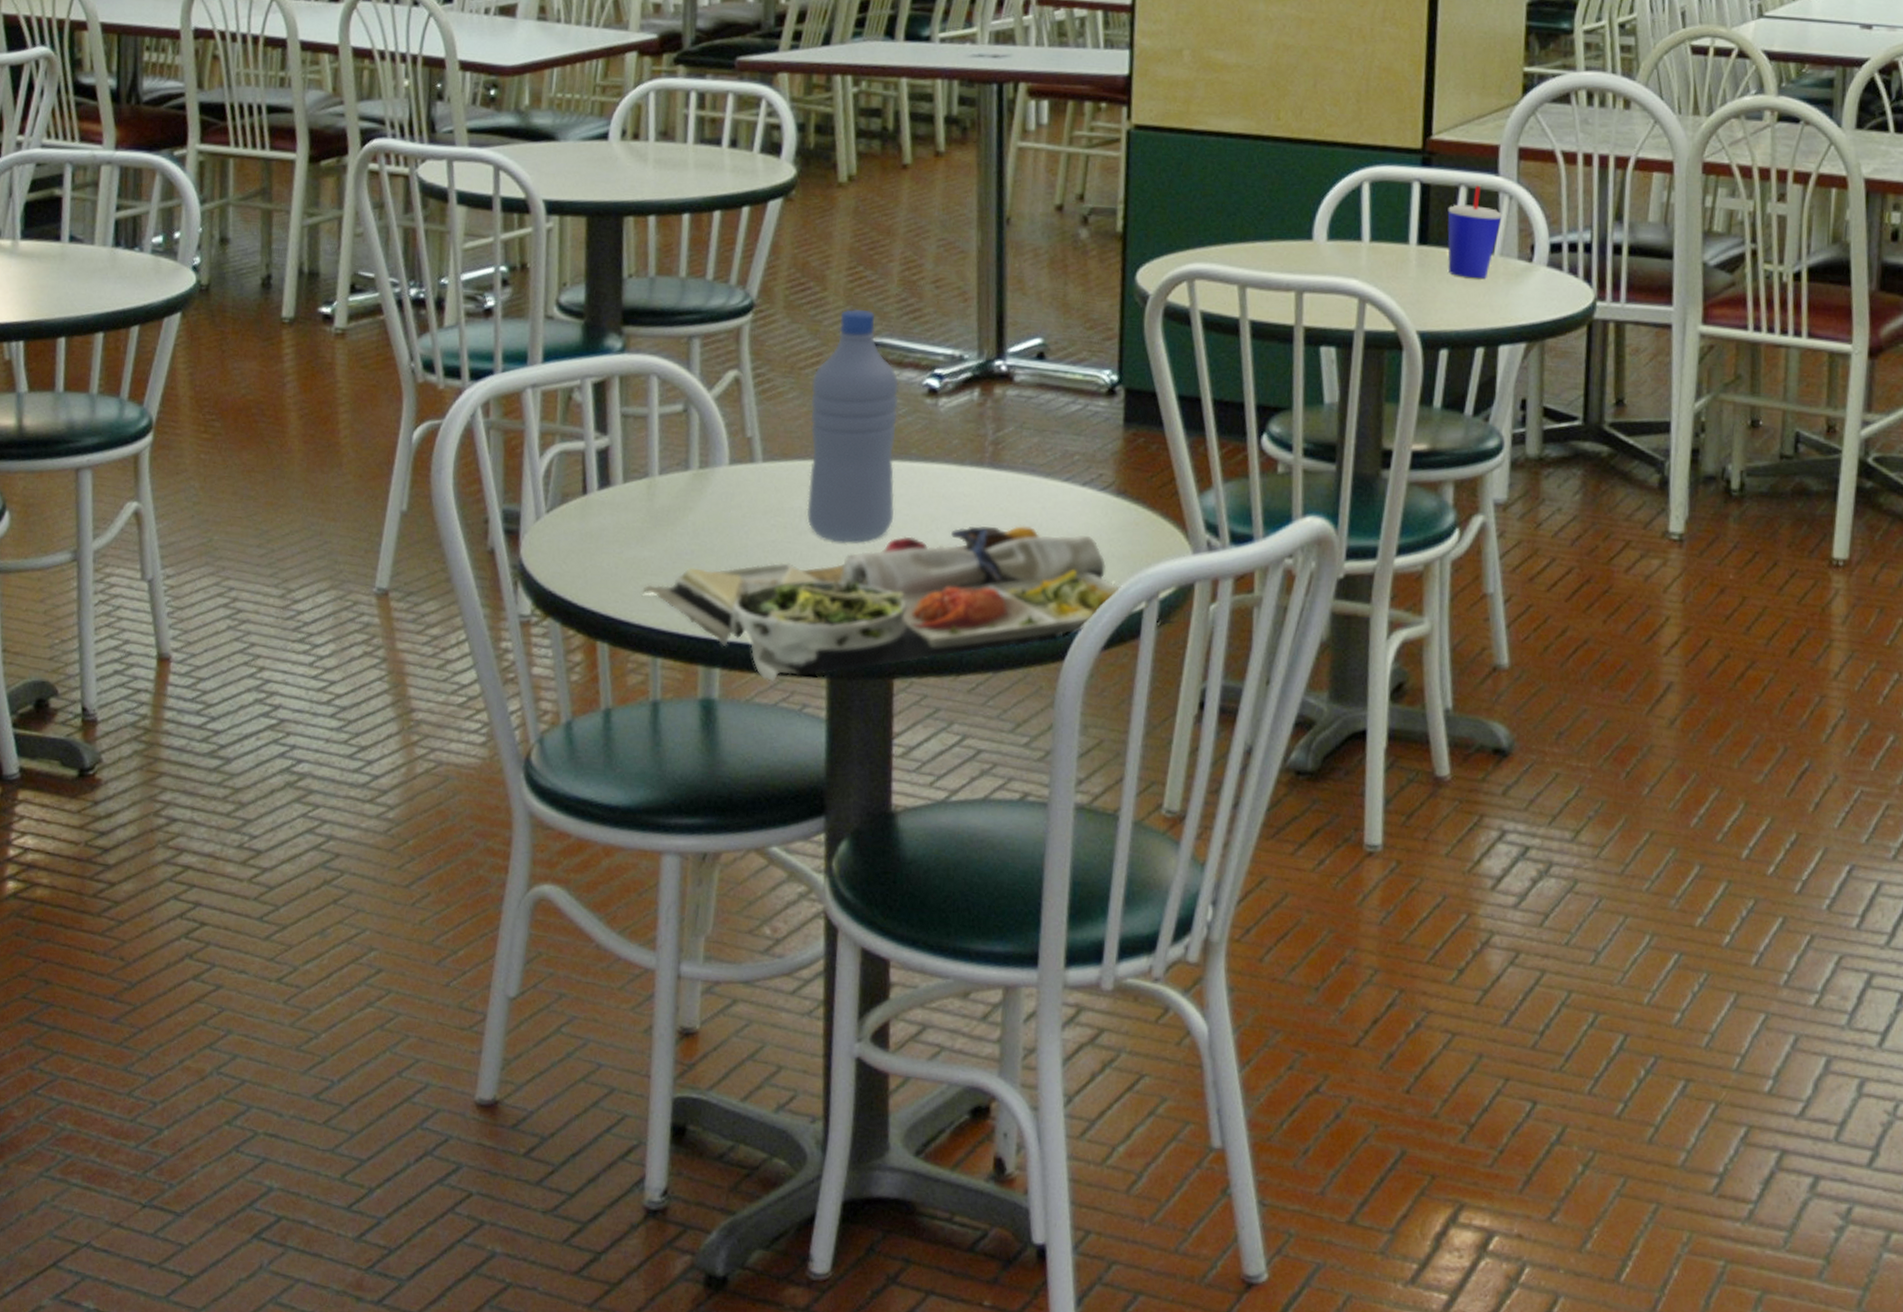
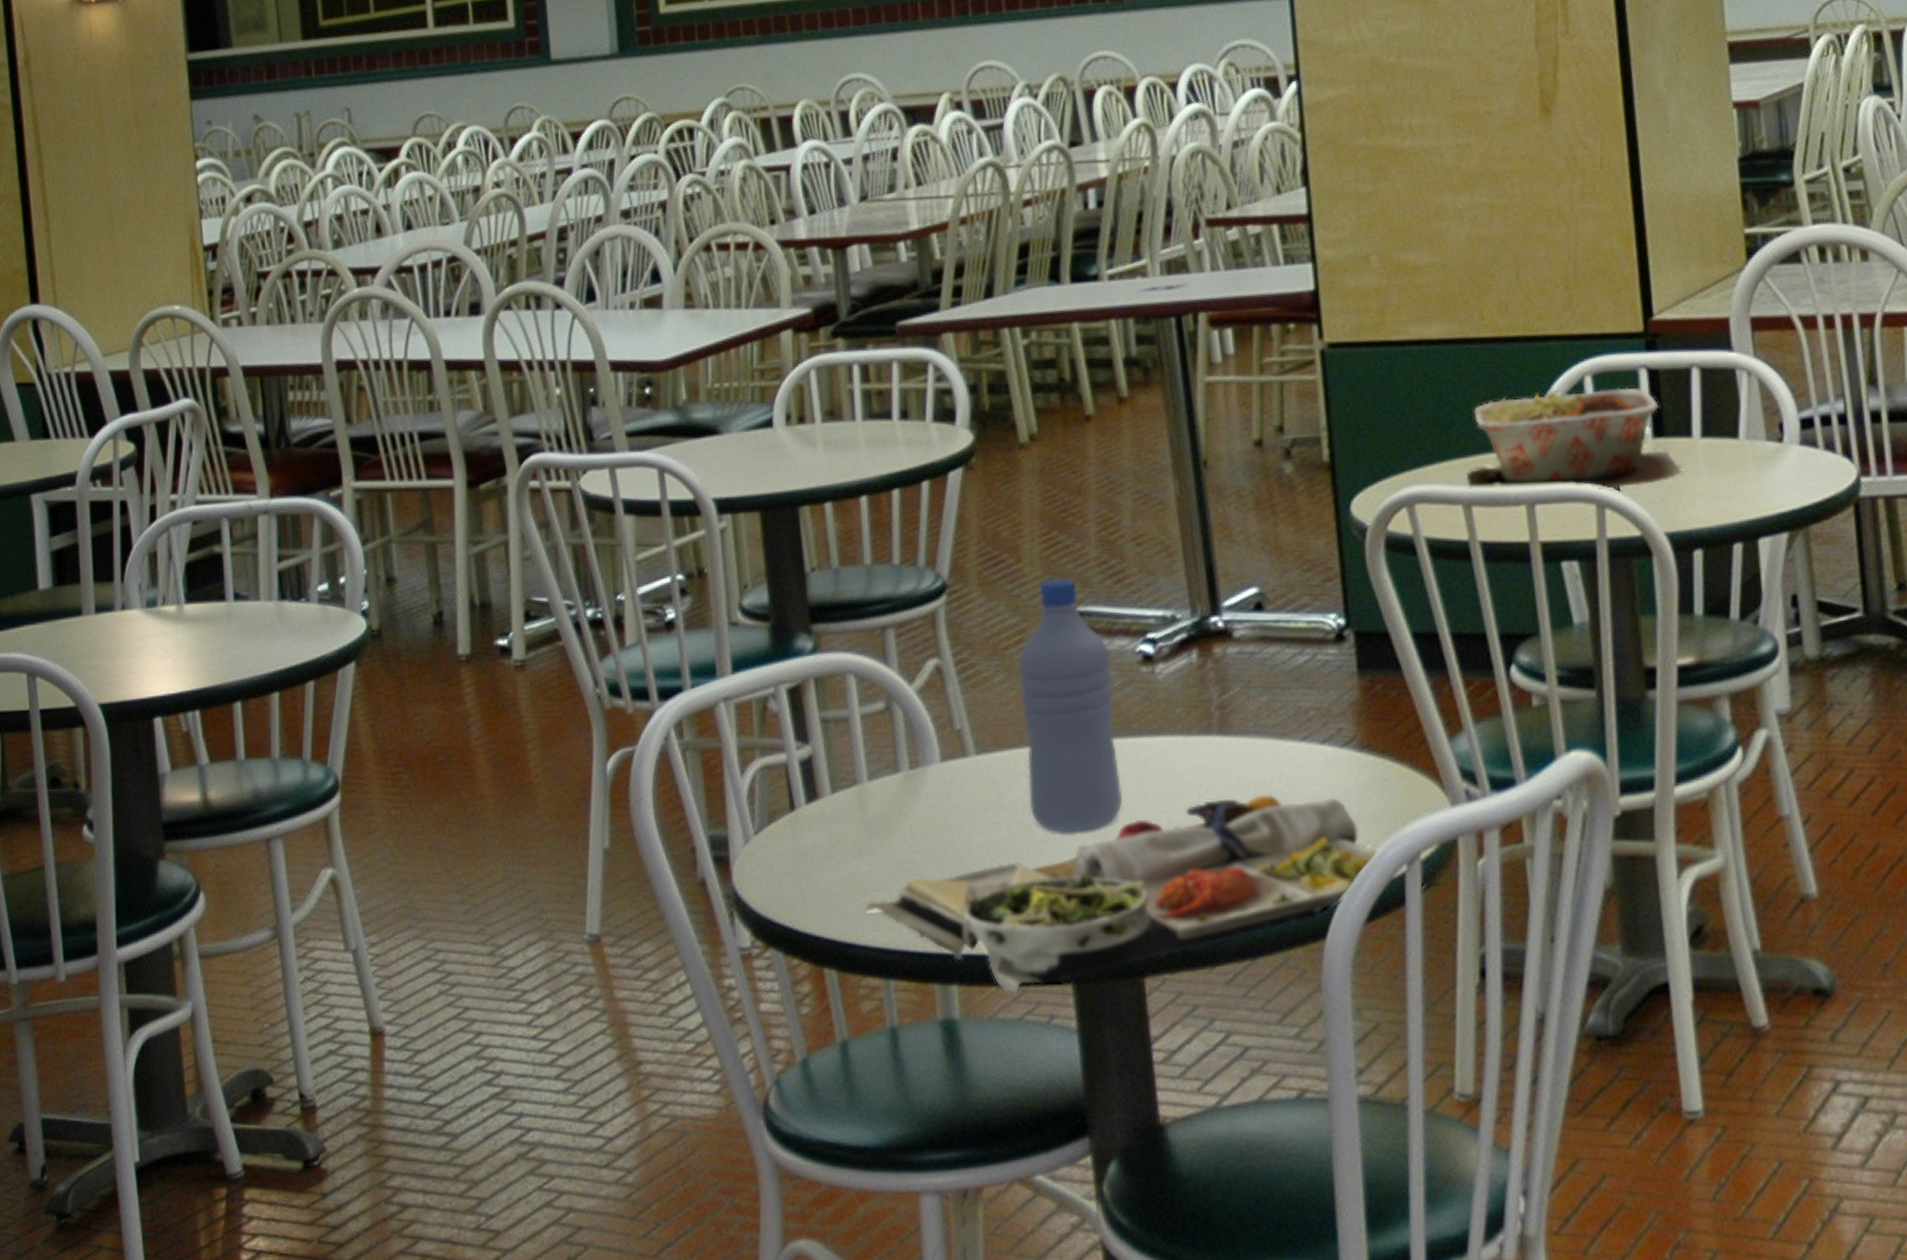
takeout container: none [1244,192,1440,287] -> present [1465,387,1683,489]
beverage cup: present [1447,186,1503,278] -> none [1681,365,1743,467]

